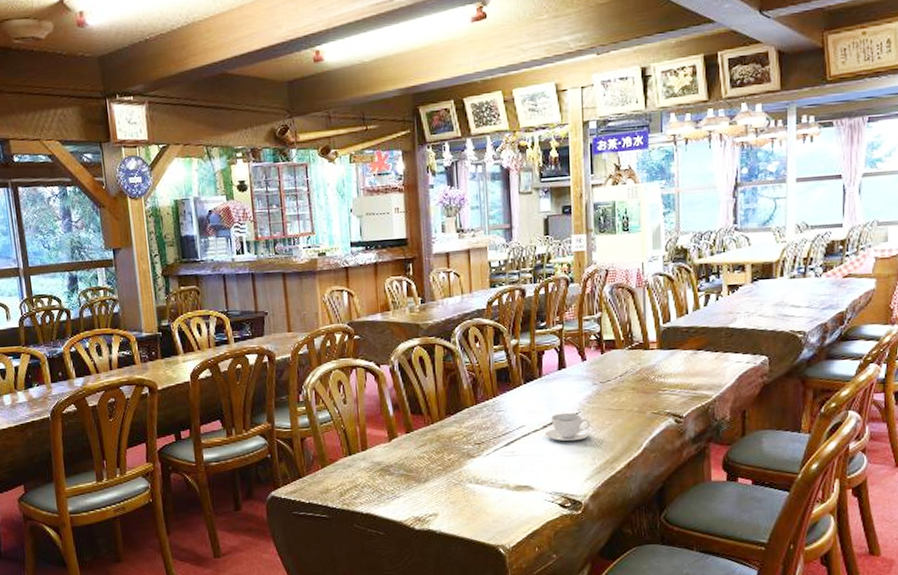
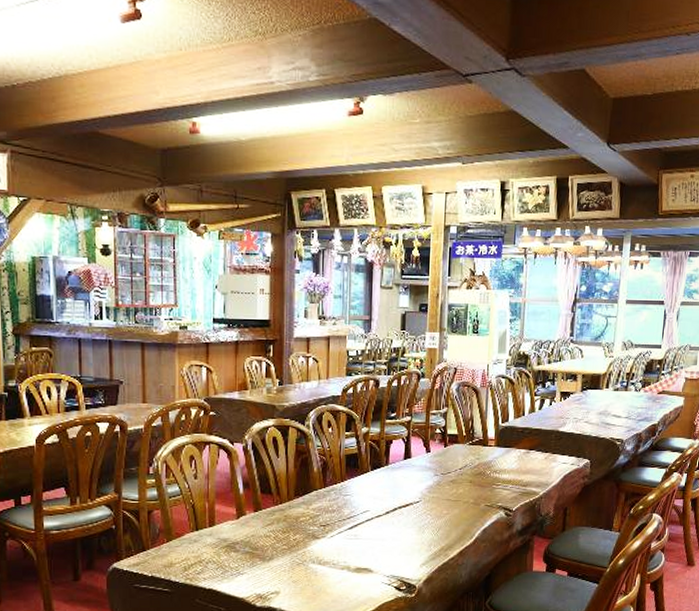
teacup: present [545,412,590,442] -> none [387,500,429,528]

